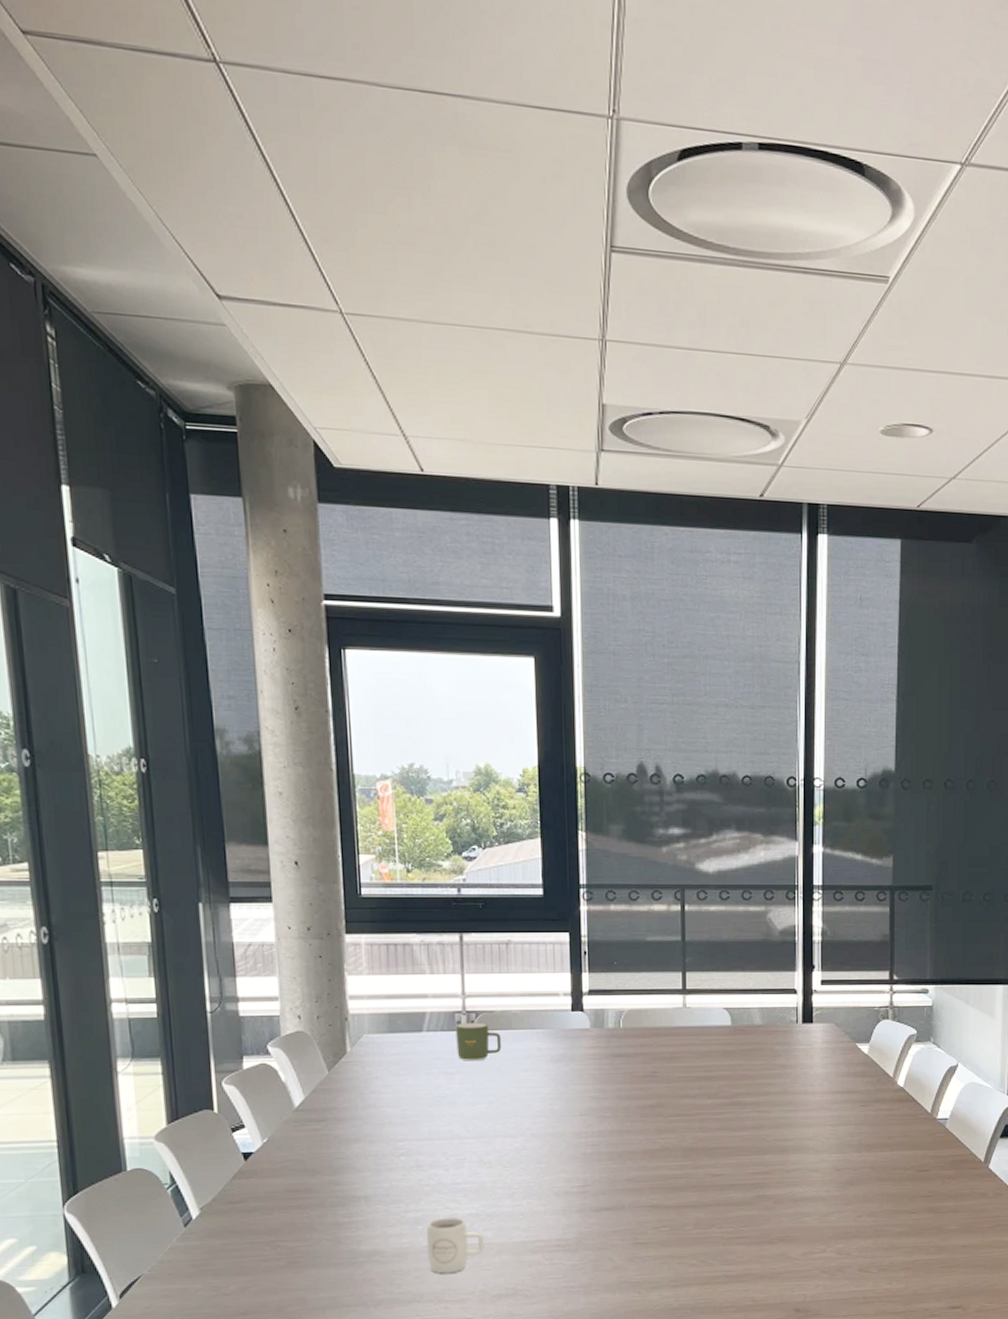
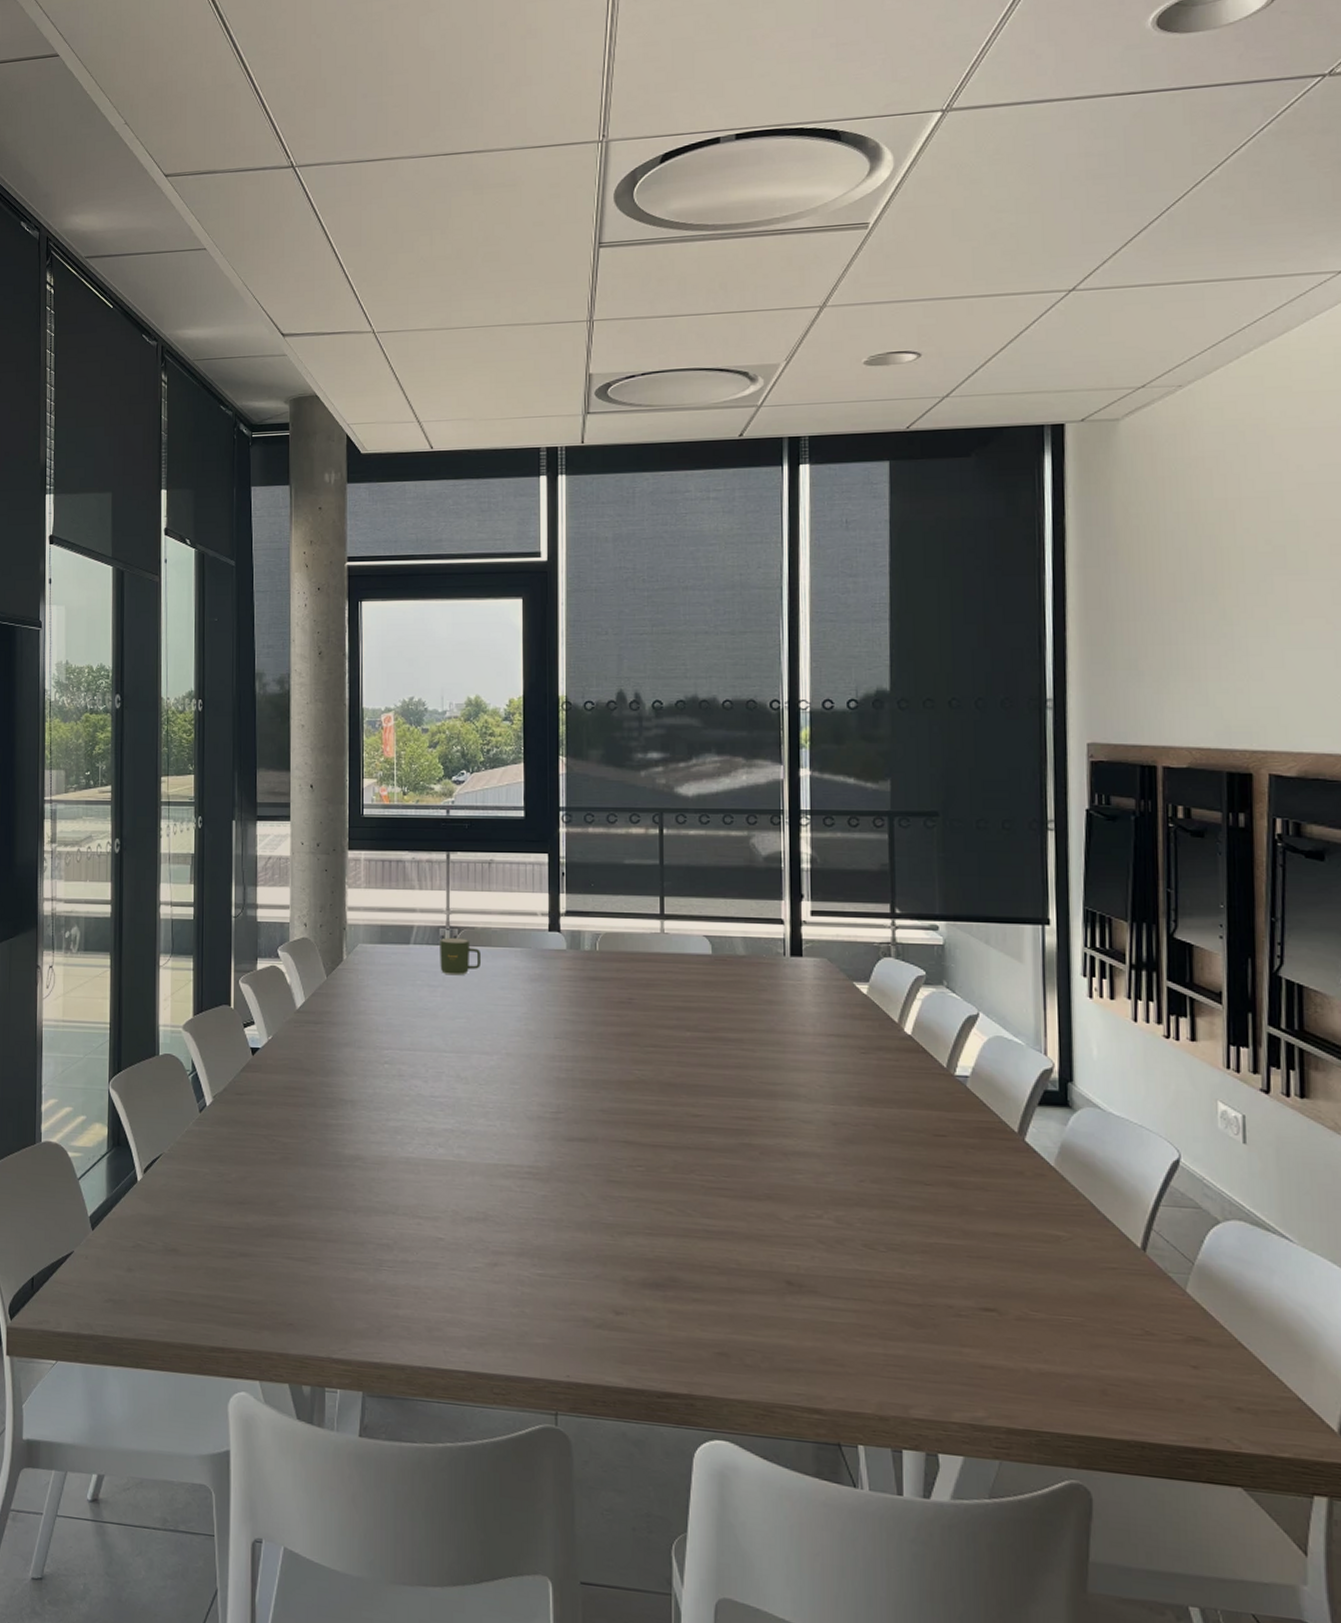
mug: present [426,1216,485,1274] -> none [404,1129,458,1189]

